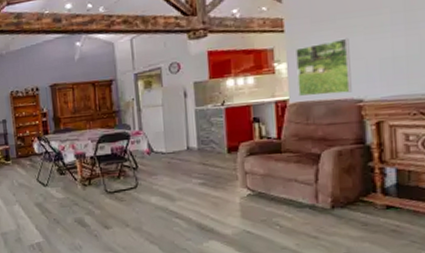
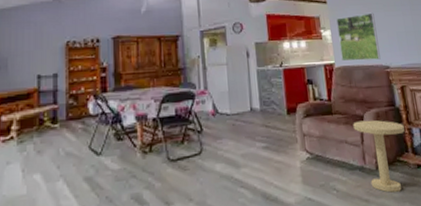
side table: none [306,158,374,232] -> present [353,120,405,193]

